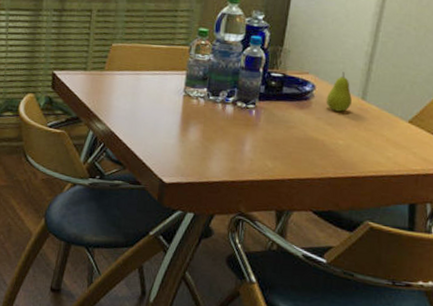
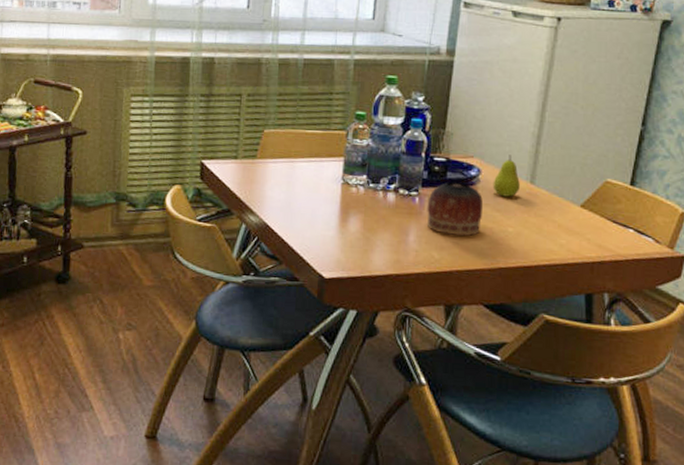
bowl: none [263,96,316,147] -> present [427,181,484,236]

